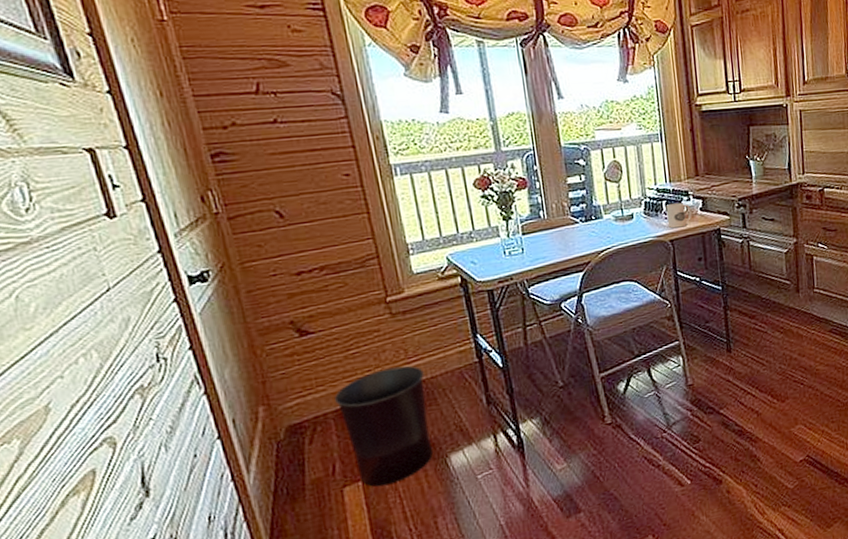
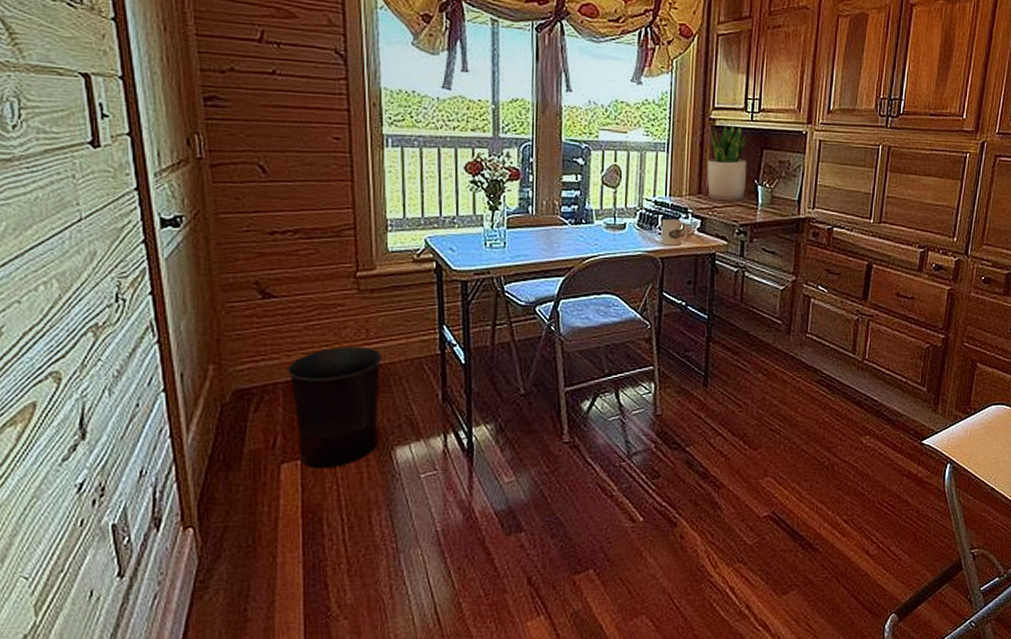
planter: none [697,106,739,180] -> present [707,123,747,201]

